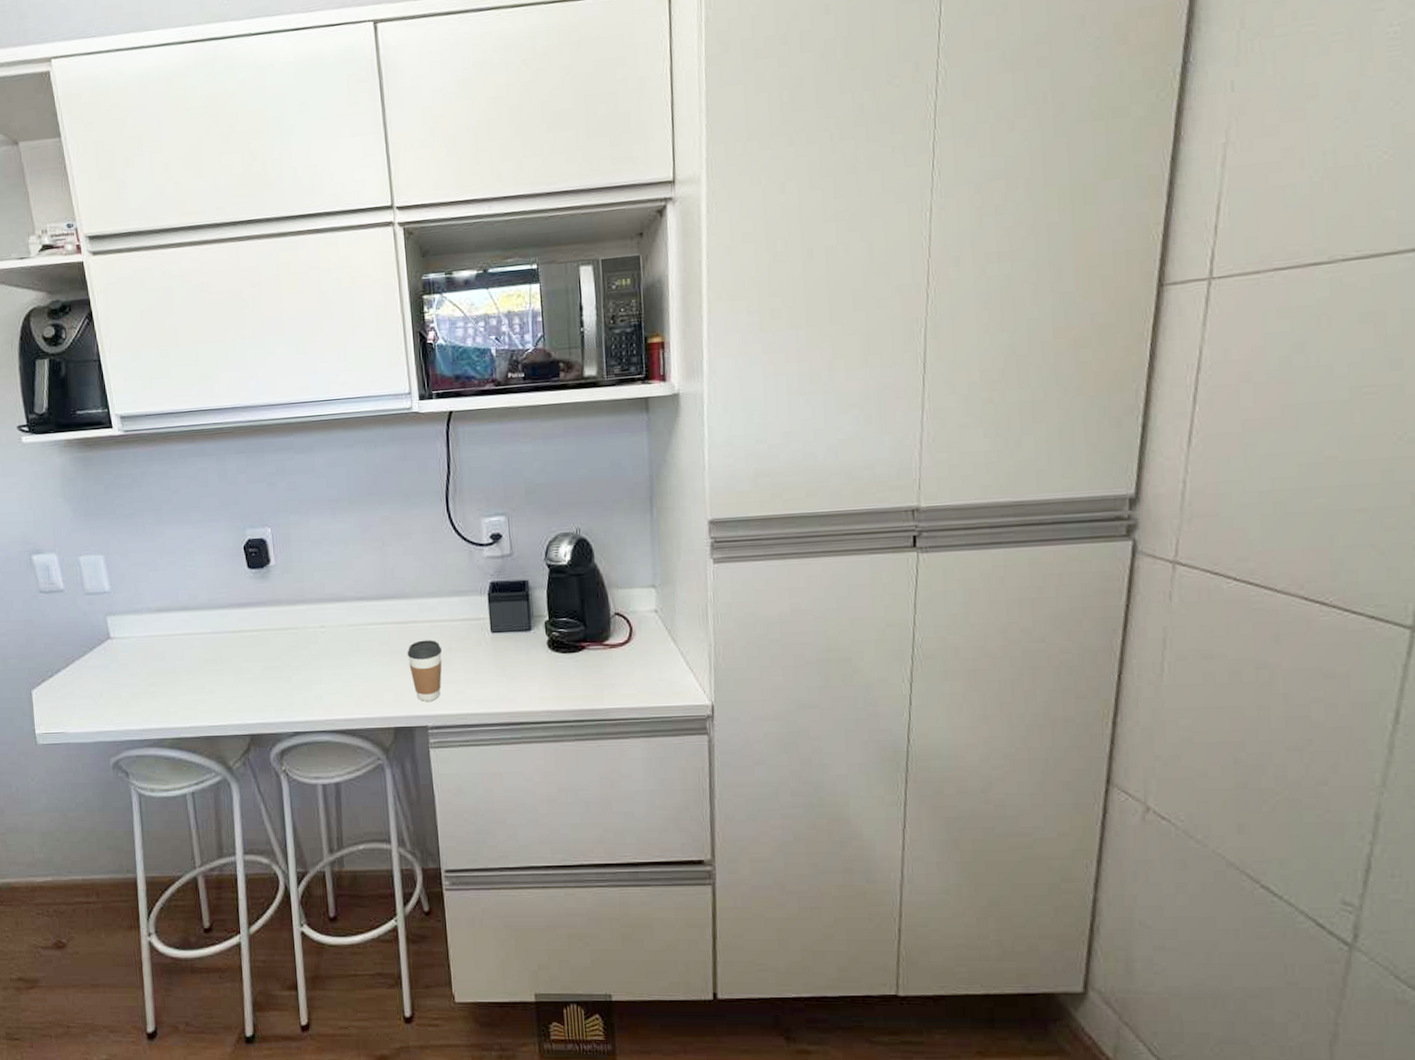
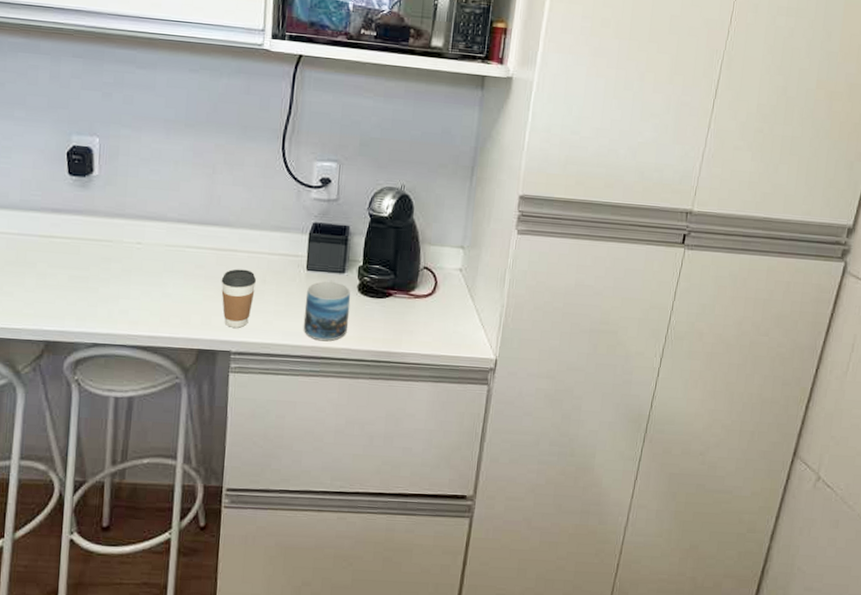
mug: none [495,639,543,706] -> present [303,280,351,342]

